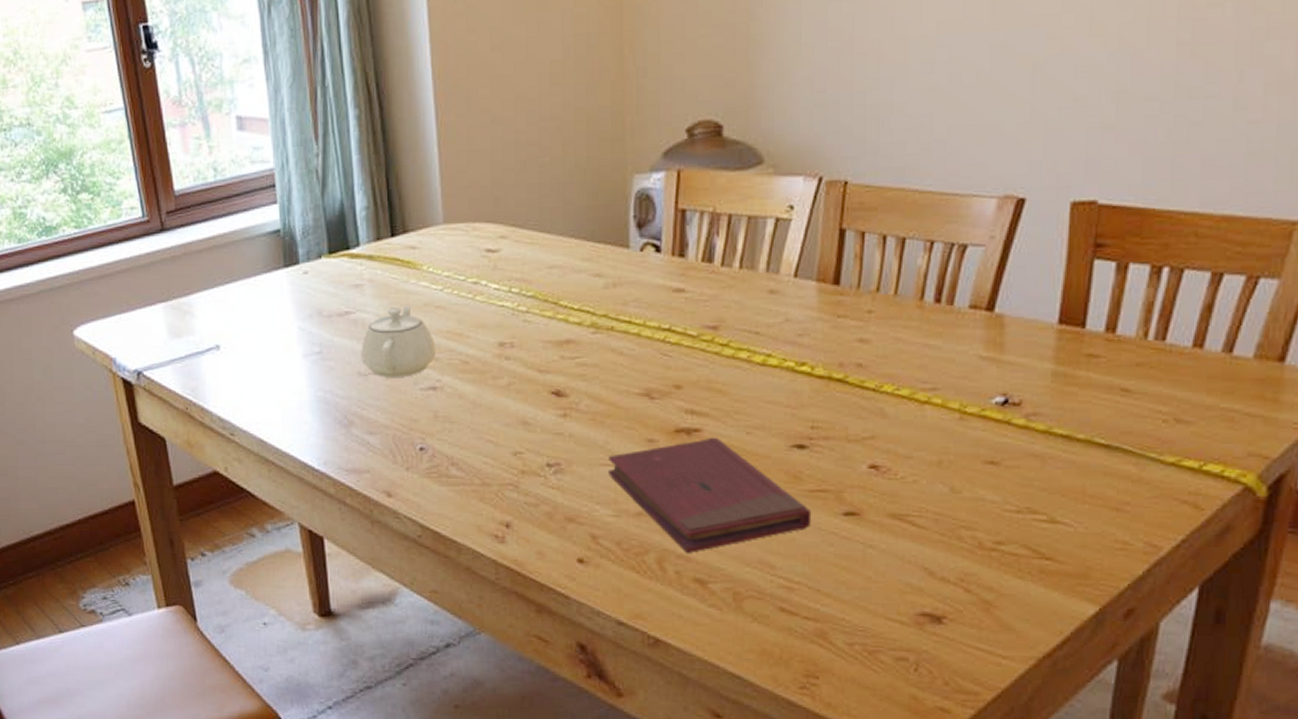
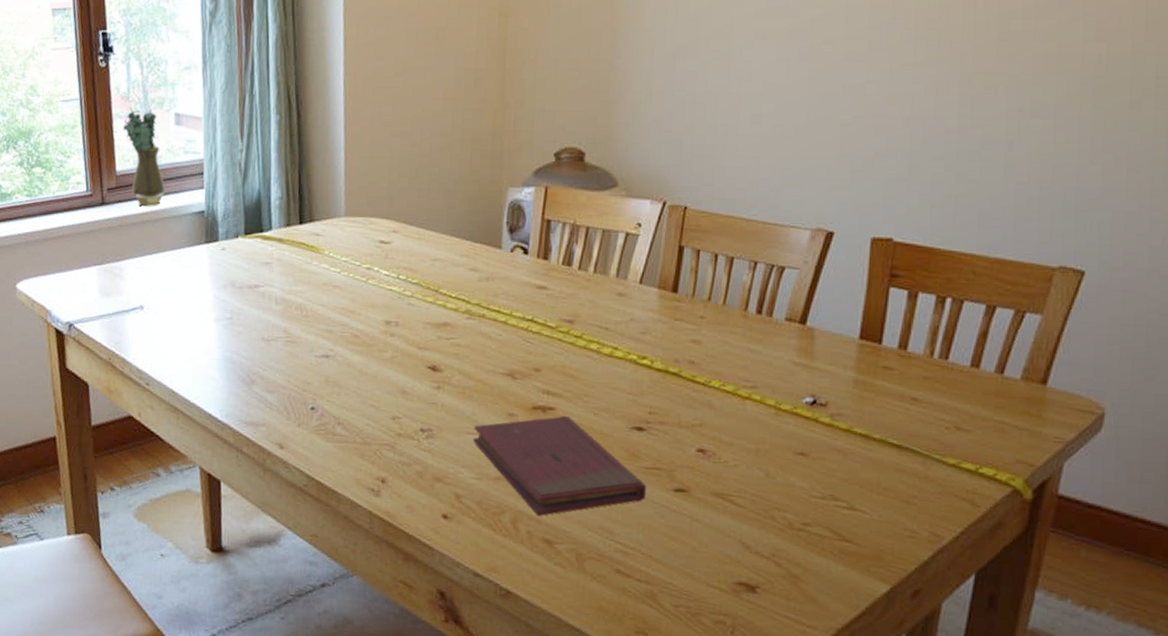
vase: none [178,112,232,230] -> present [123,107,165,207]
teapot: present [361,306,437,377] -> none [265,284,332,345]

